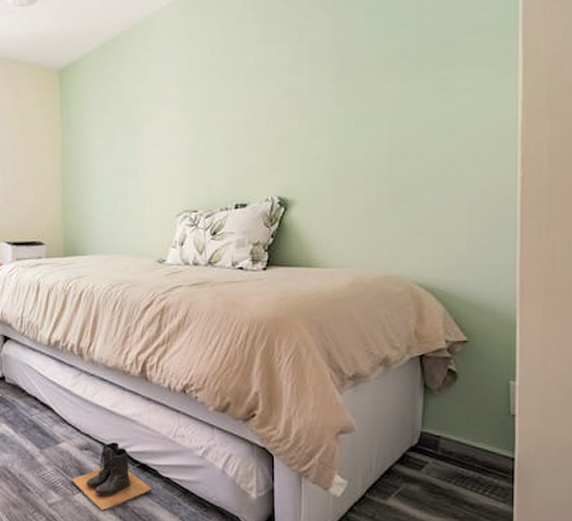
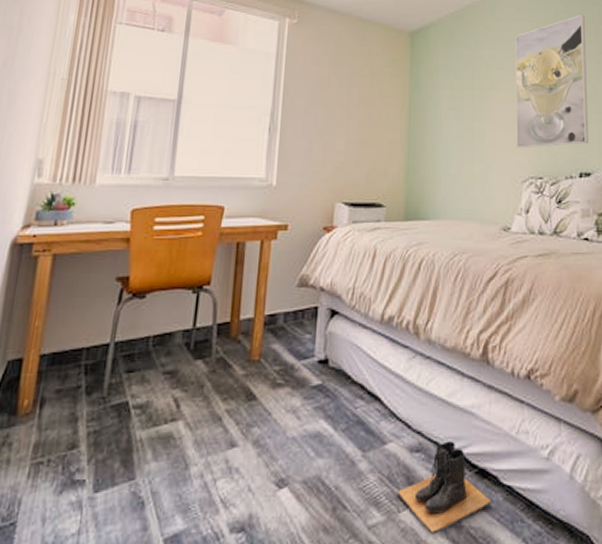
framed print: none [168,35,245,183] -> present [515,15,588,148]

